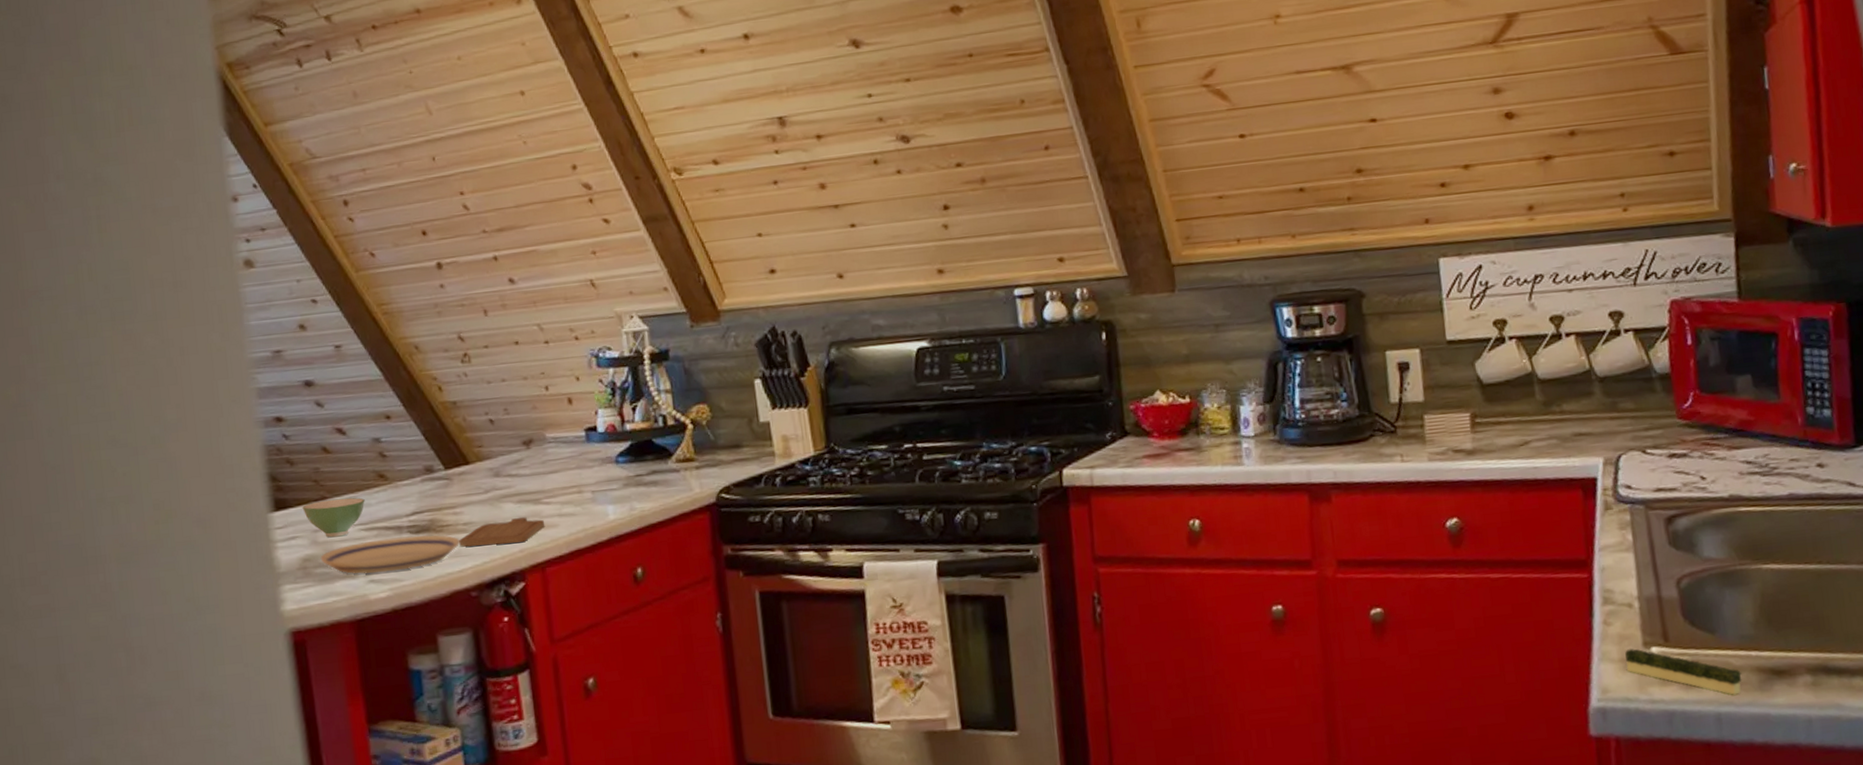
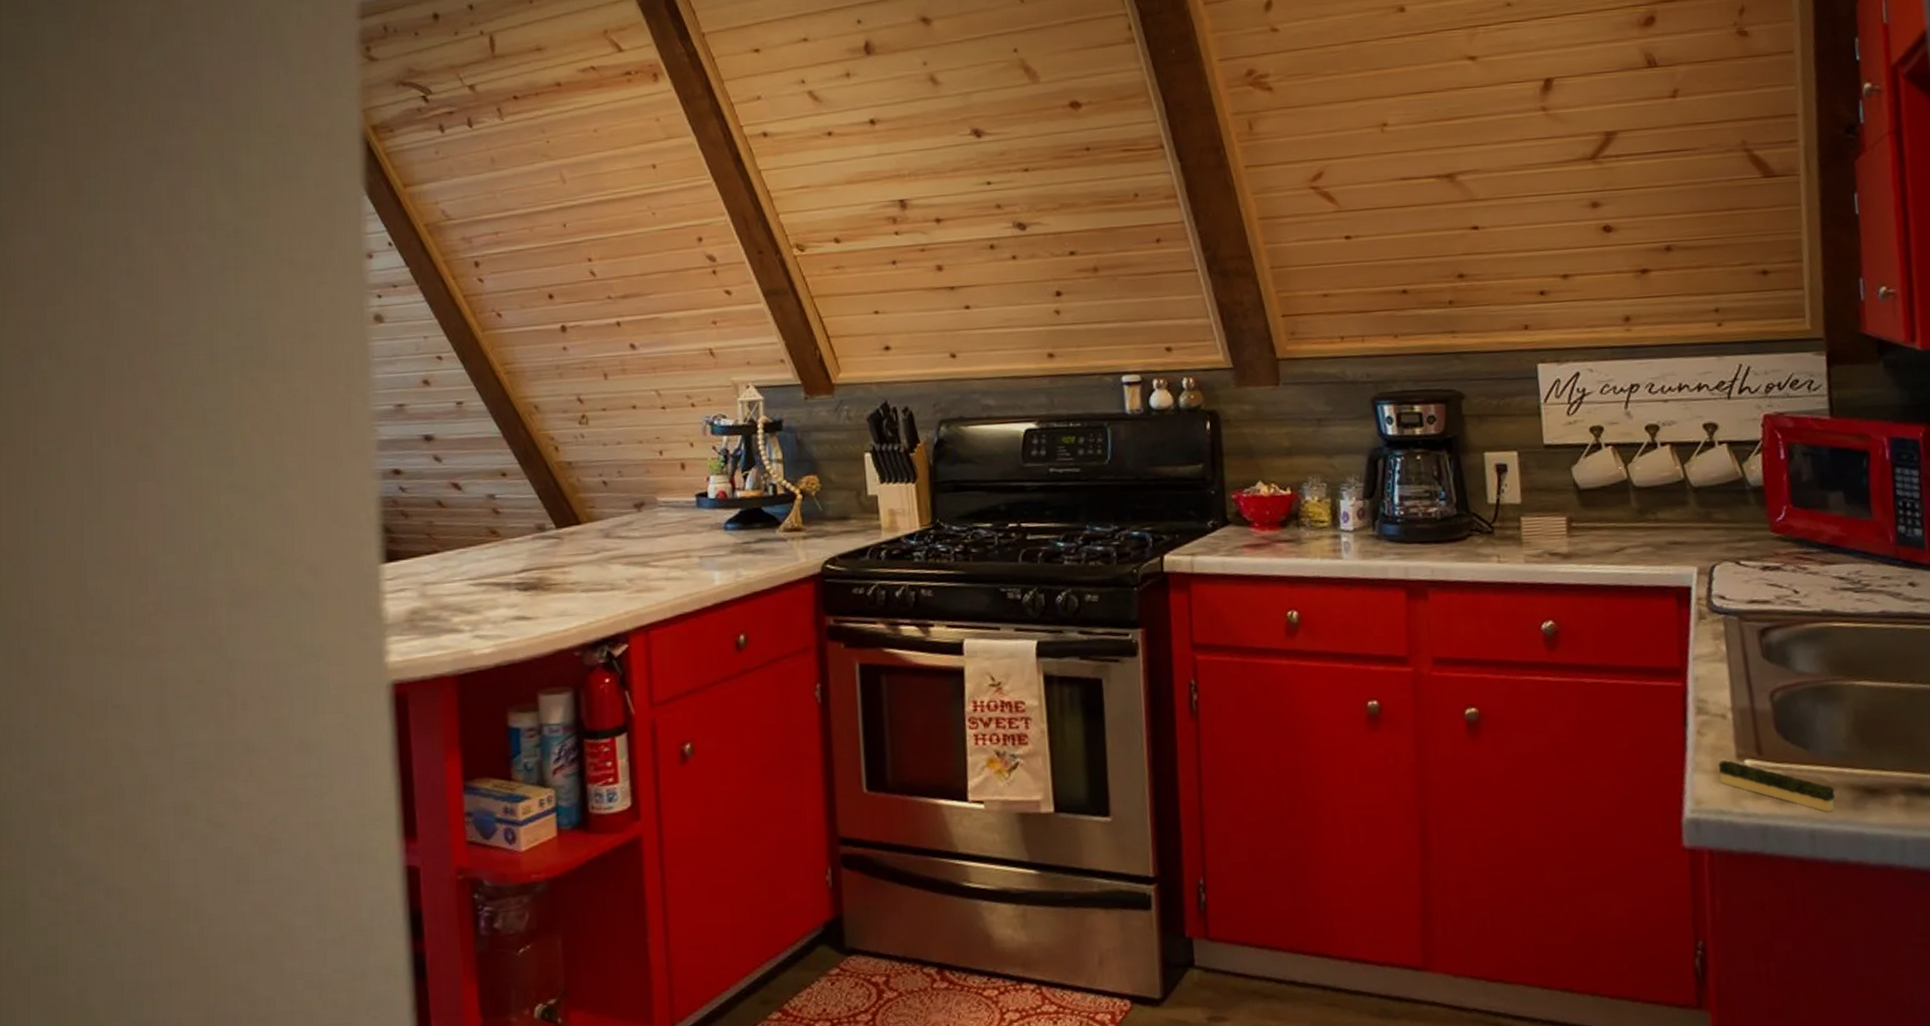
bowl: present [302,497,365,538] -> none [413,552,476,591]
plate: present [320,535,460,574] -> none [428,593,567,629]
chopping board: present [459,517,545,547] -> none [566,579,652,606]

